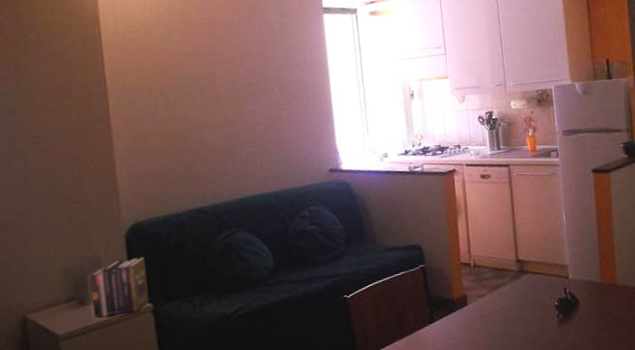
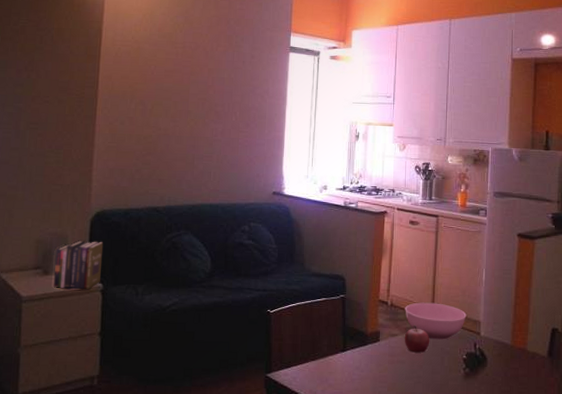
bowl: none [489,254,553,293] -> present [405,302,467,340]
fruit: none [492,281,520,310] -> present [404,324,430,353]

